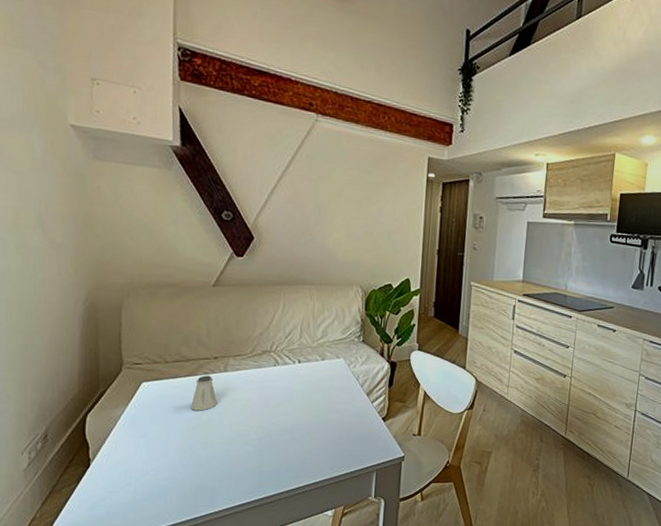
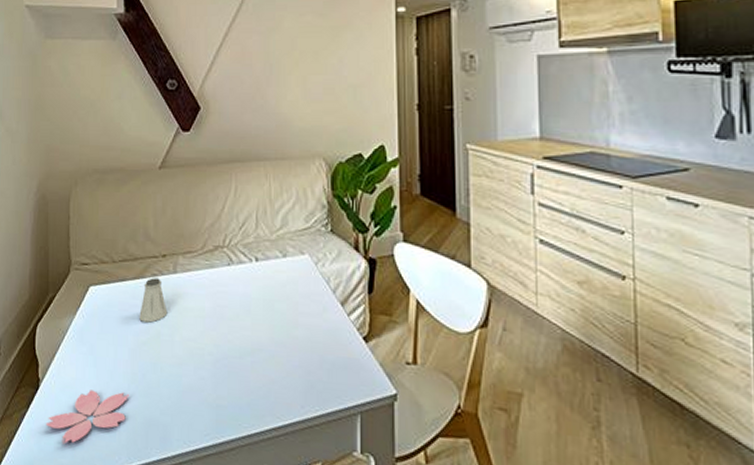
flower: none [97,465,180,509] -> present [45,390,129,444]

